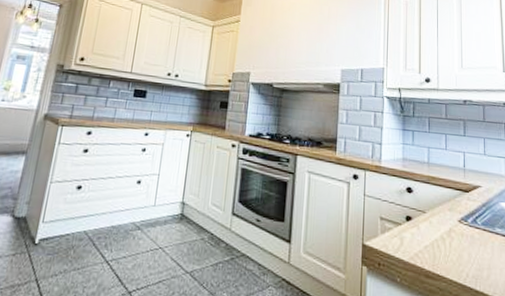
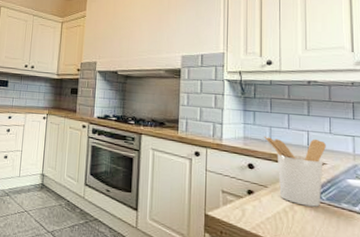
utensil holder: none [422,157,481,233] -> present [264,136,326,207]

